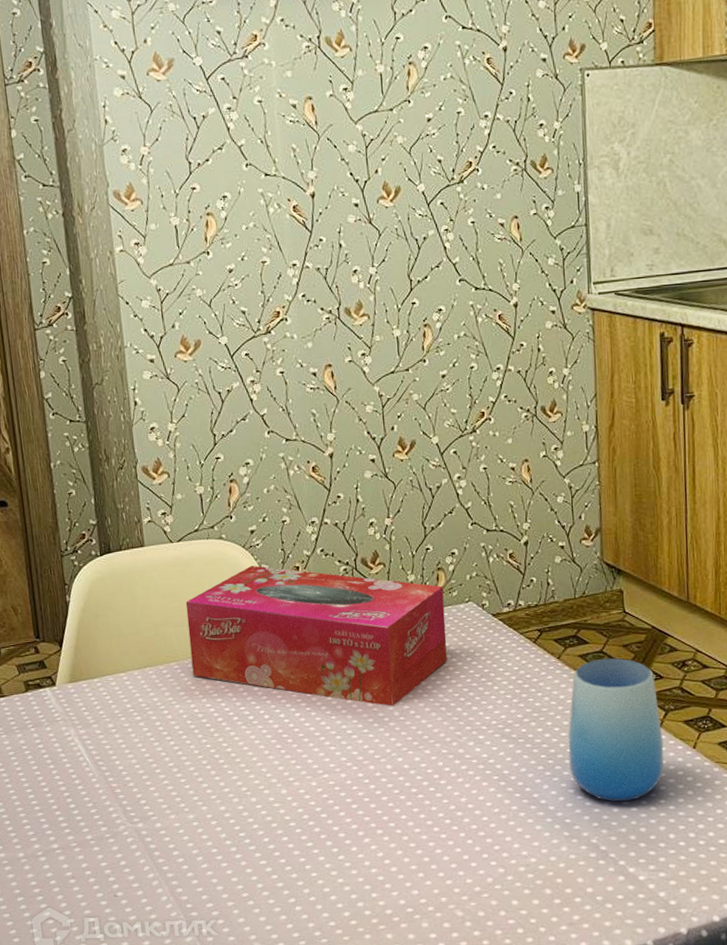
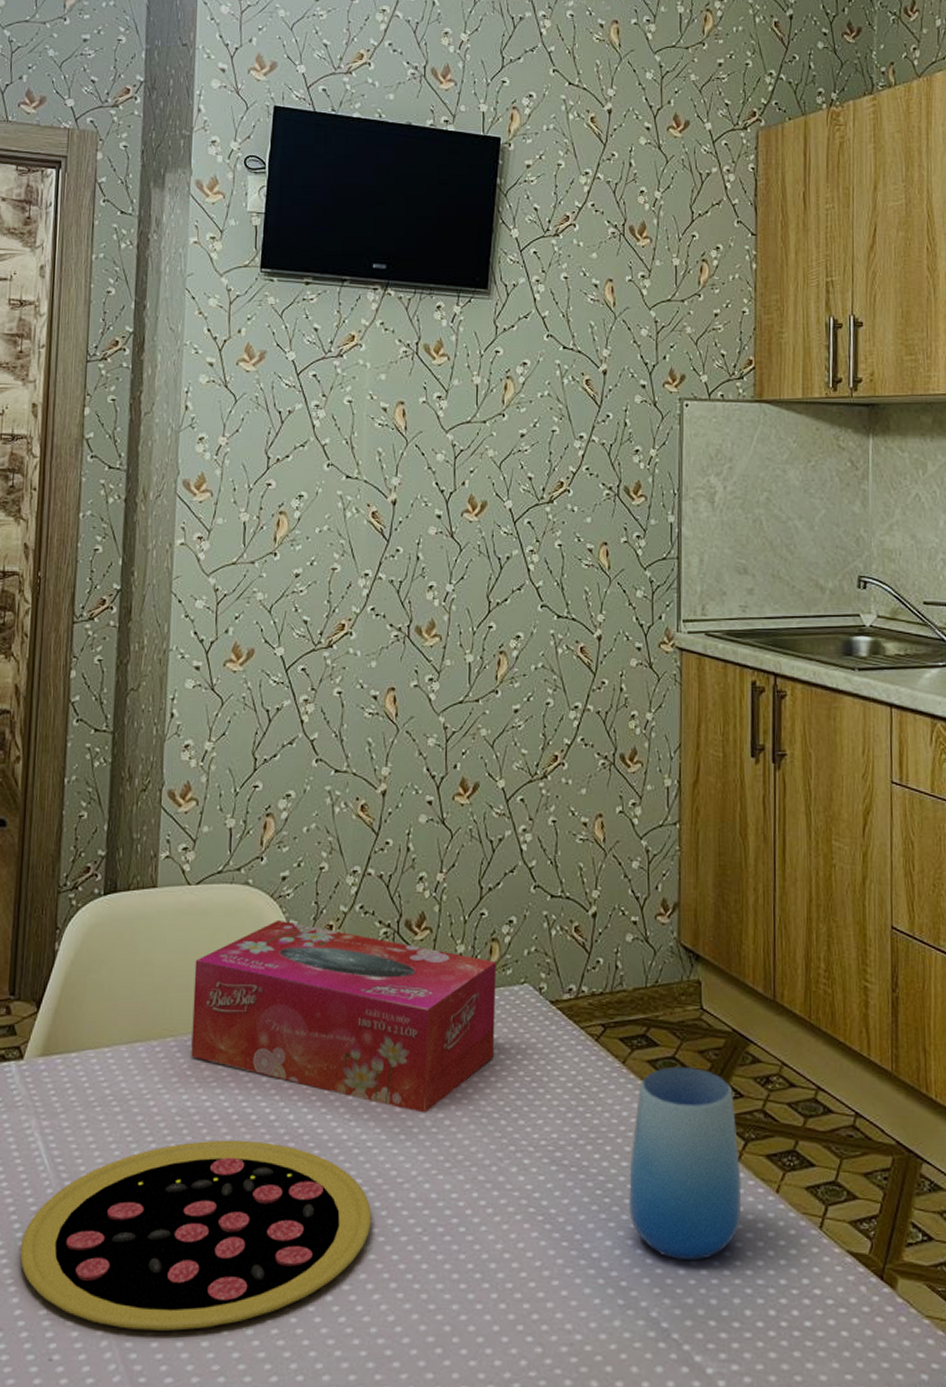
pizza: none [78,734,357,873] -> present [19,1140,372,1331]

